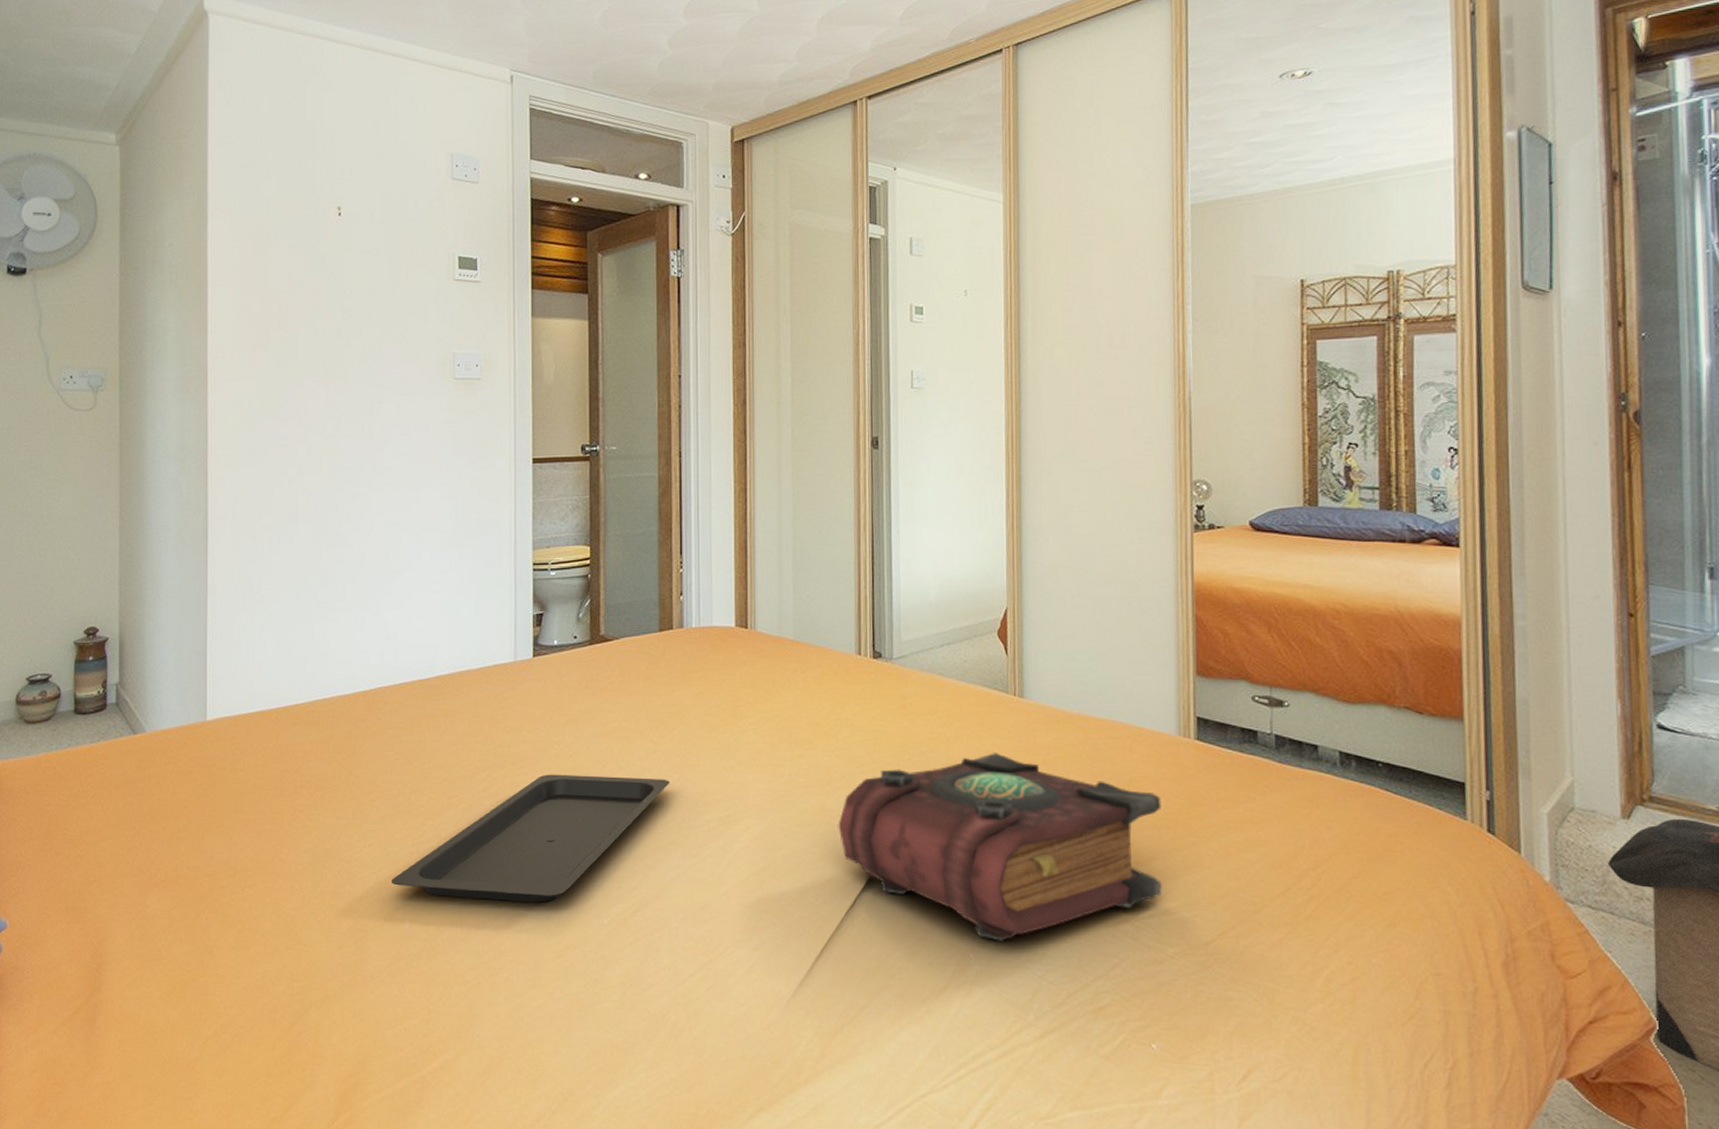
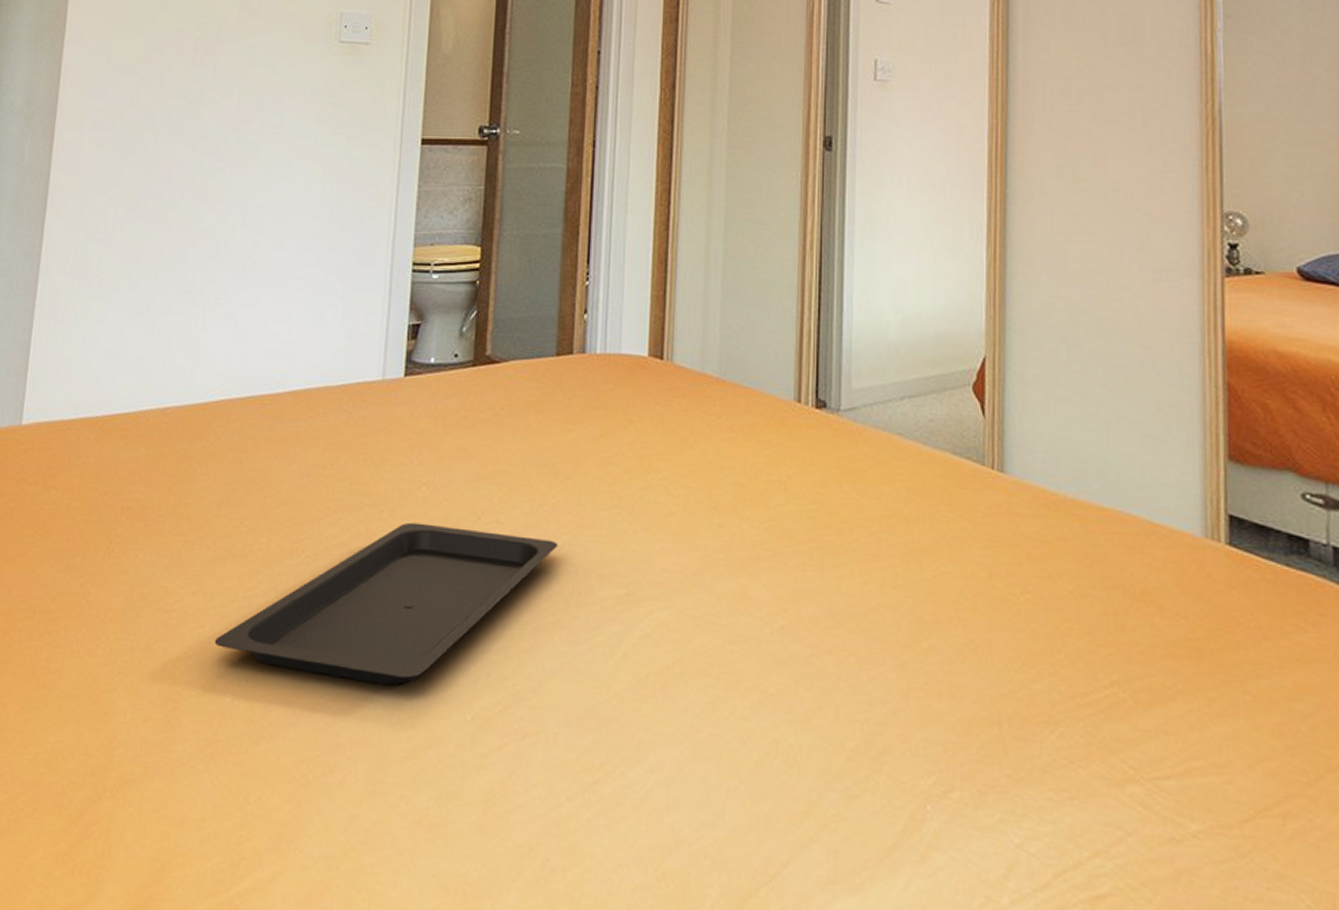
book: present [838,753,1162,941] -> none [763,540,1182,792]

